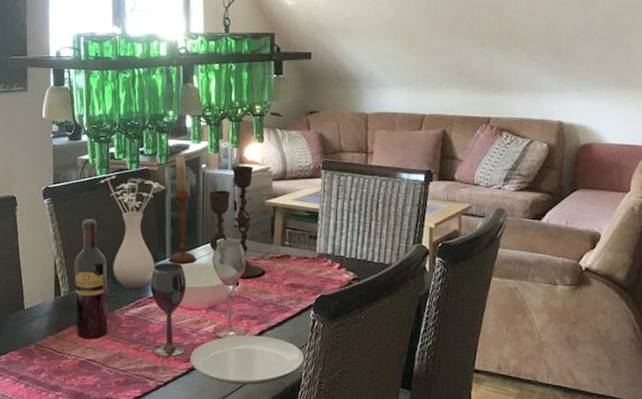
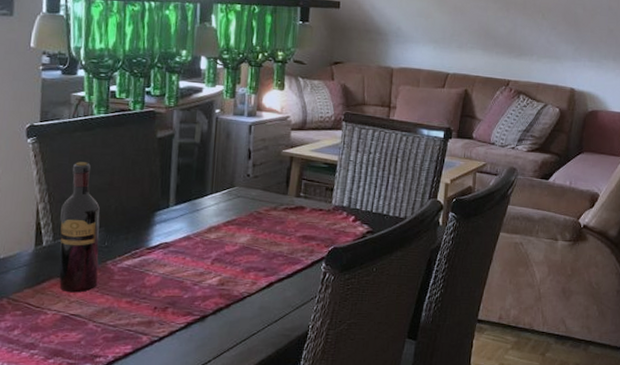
vase: present [97,175,165,290] -> none [93,116,172,240]
wine glass: present [150,263,187,358] -> none [148,212,191,312]
candlestick: present [169,154,197,264] -> none [172,97,204,213]
bowl: present [179,262,237,311] -> none [181,212,247,262]
plate: present [190,335,304,385] -> none [190,287,312,338]
candlestick: present [208,166,266,288] -> none [219,113,278,239]
wineglass: present [212,240,247,339] -> none [219,190,259,291]

